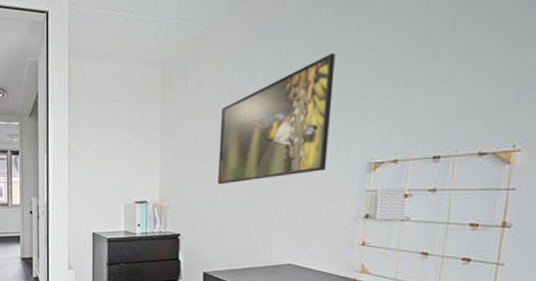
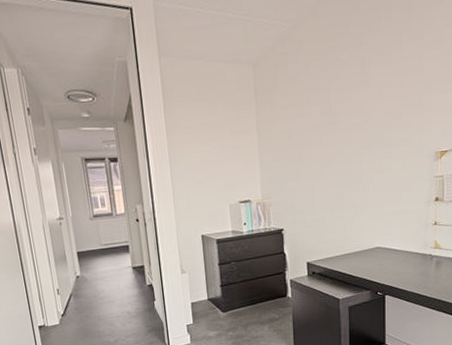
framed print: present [218,52,336,185] -> none [310,52,404,180]

